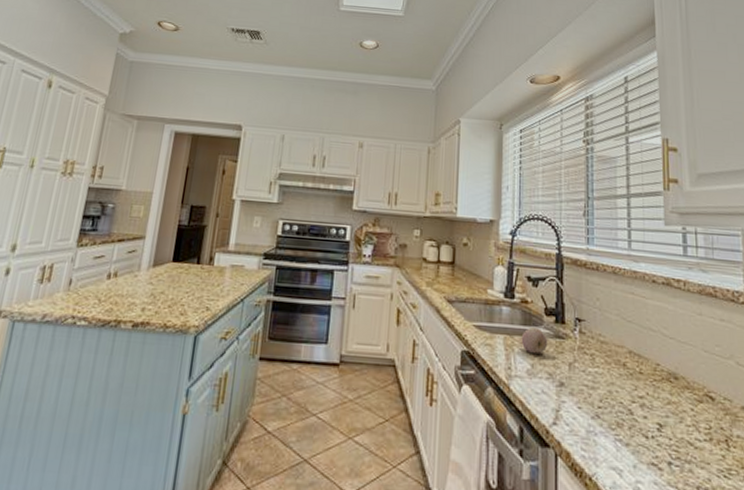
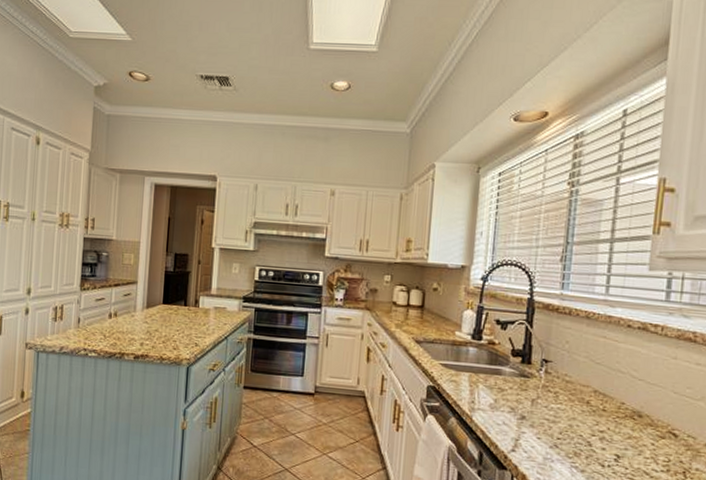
fruit: present [521,326,548,355] -> none [486,366,513,391]

